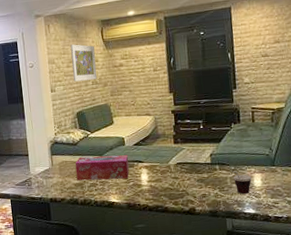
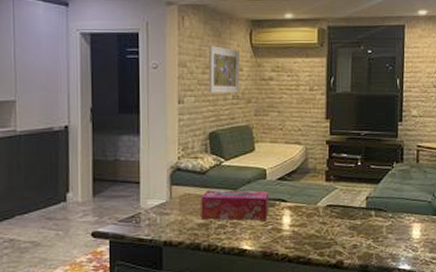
cup: present [231,171,252,195] -> none [388,218,410,247]

